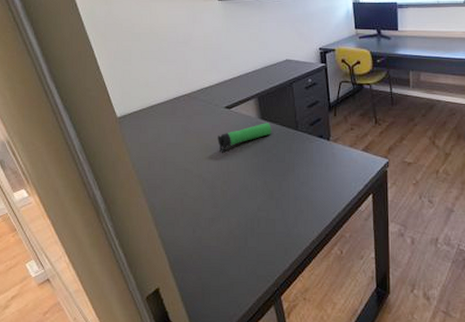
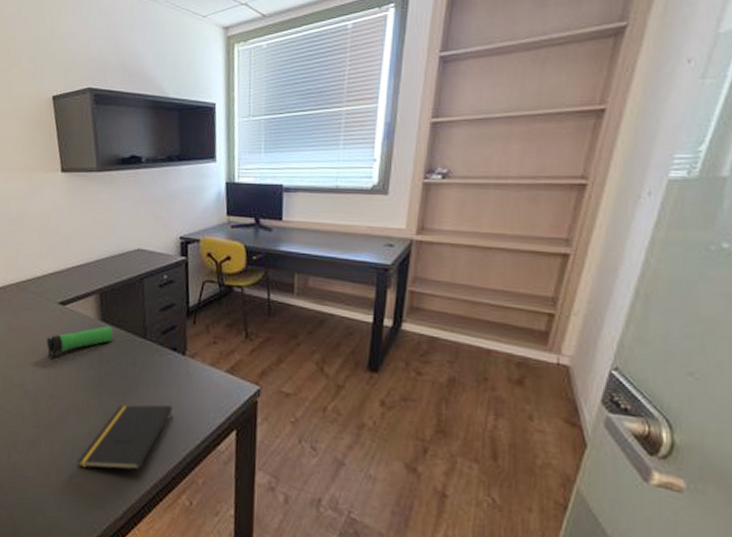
notepad: none [250,179,324,235] -> present [77,404,173,471]

